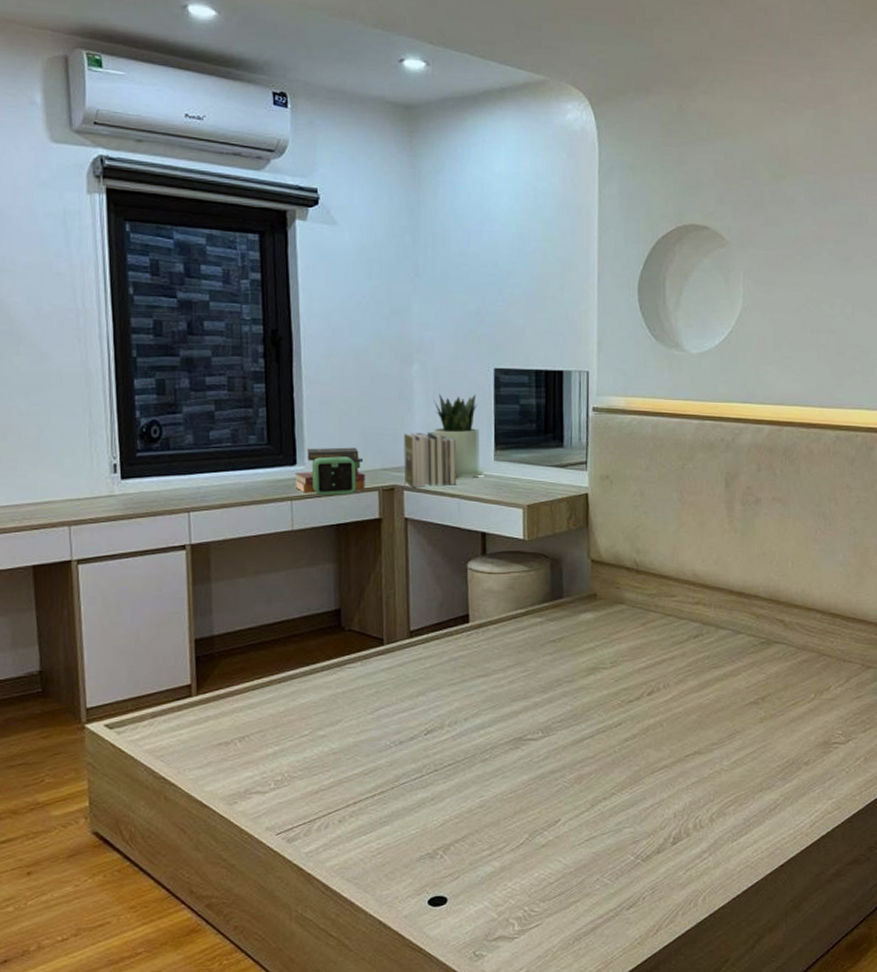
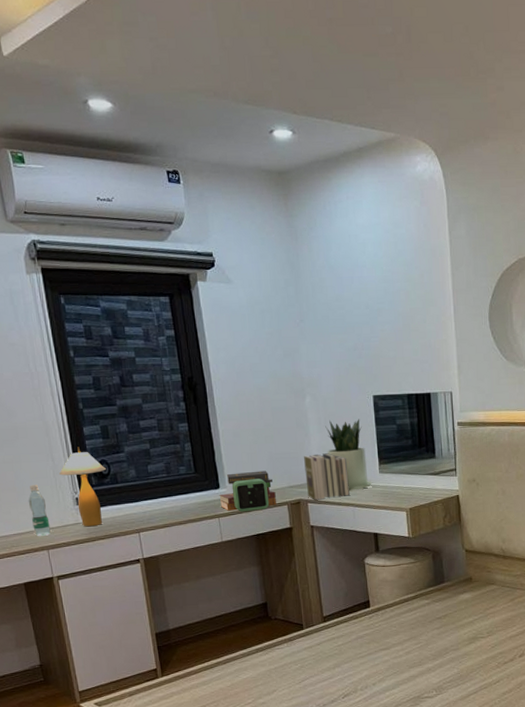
bottle: none [52,444,76,509] -> present [28,485,51,537]
table lamp: none [97,402,158,501] -> present [59,447,107,527]

